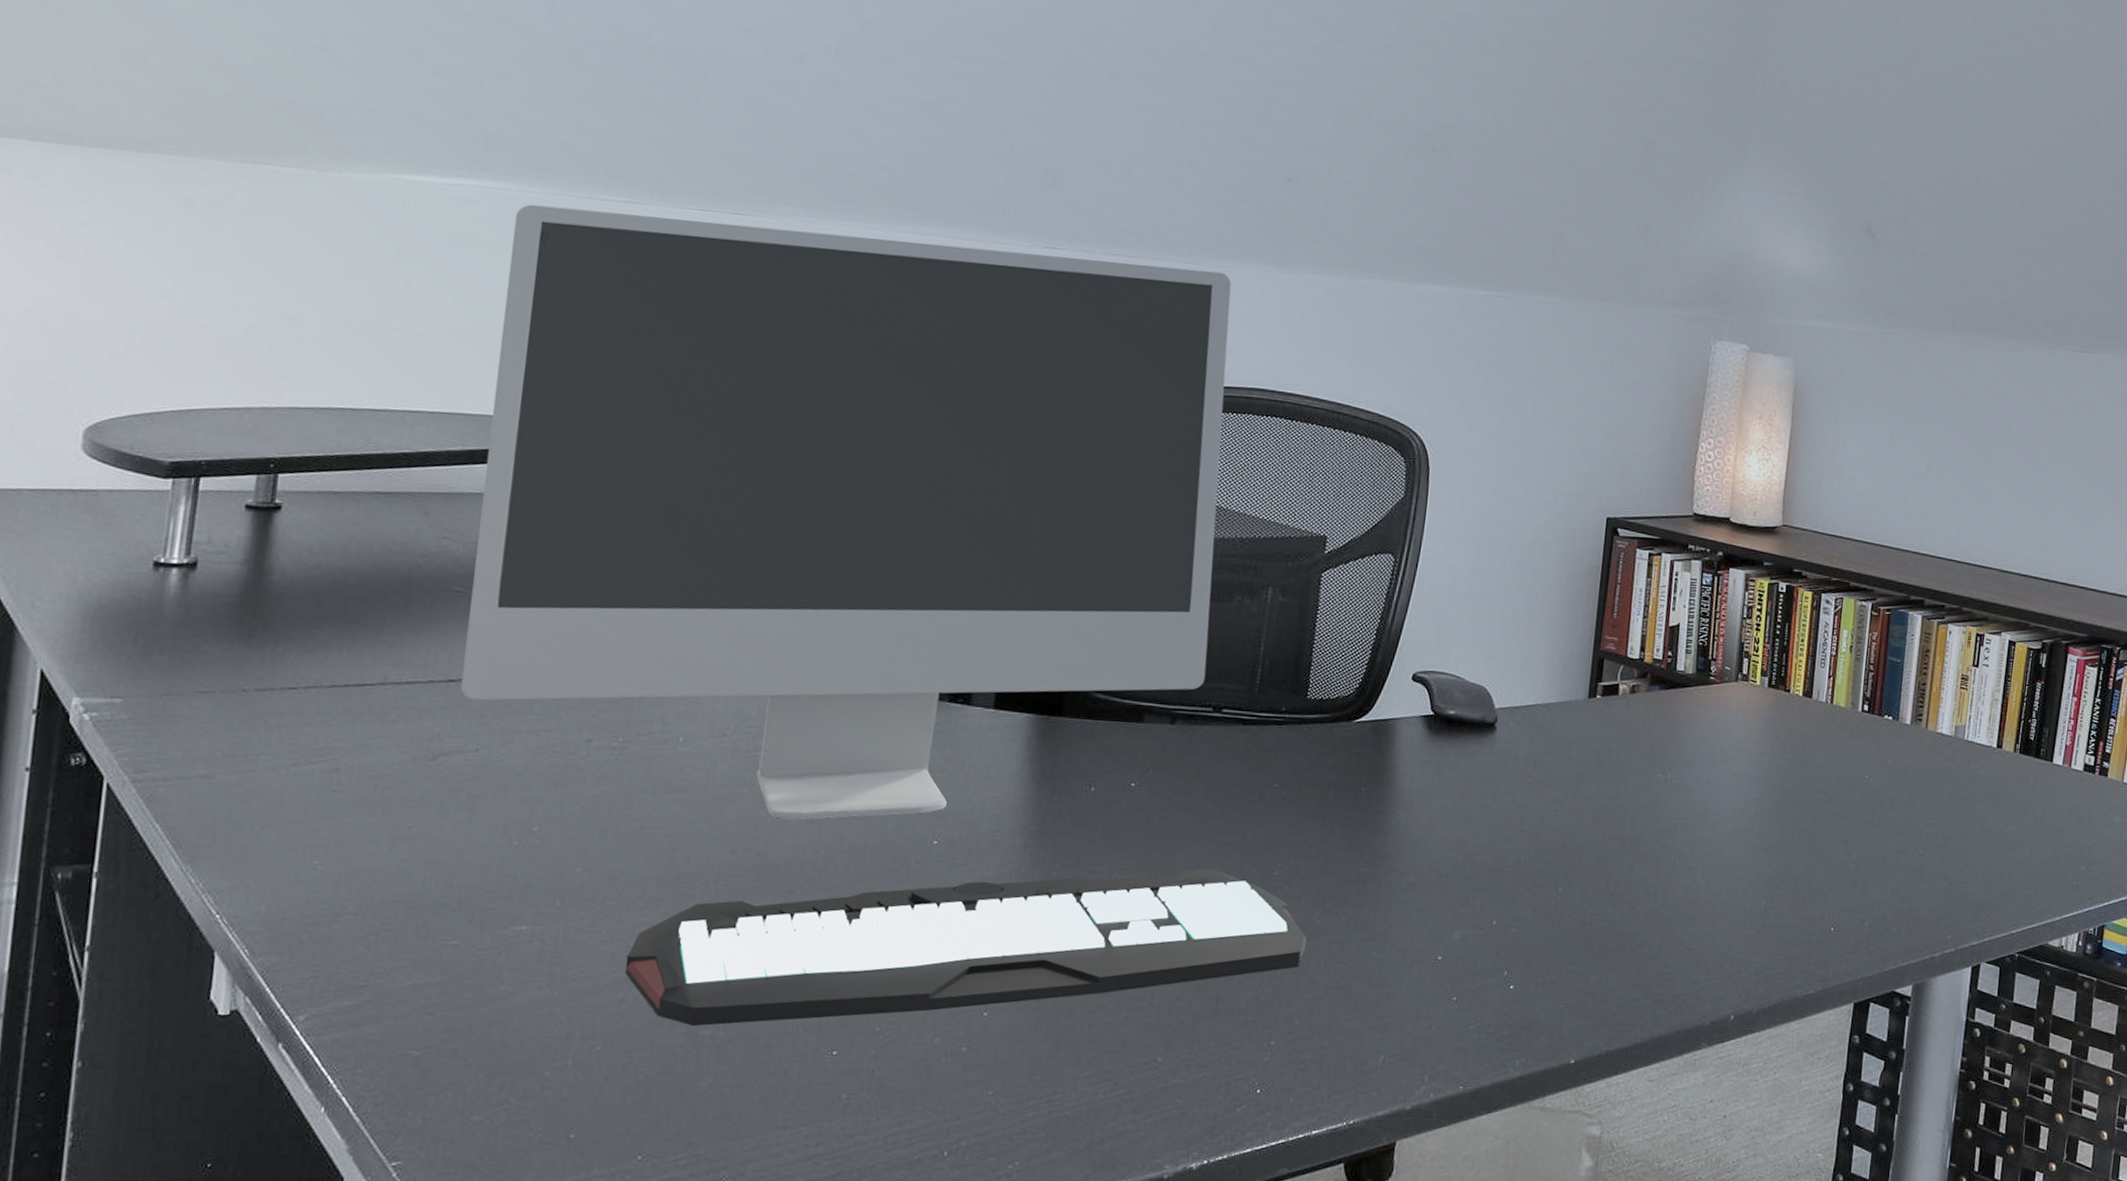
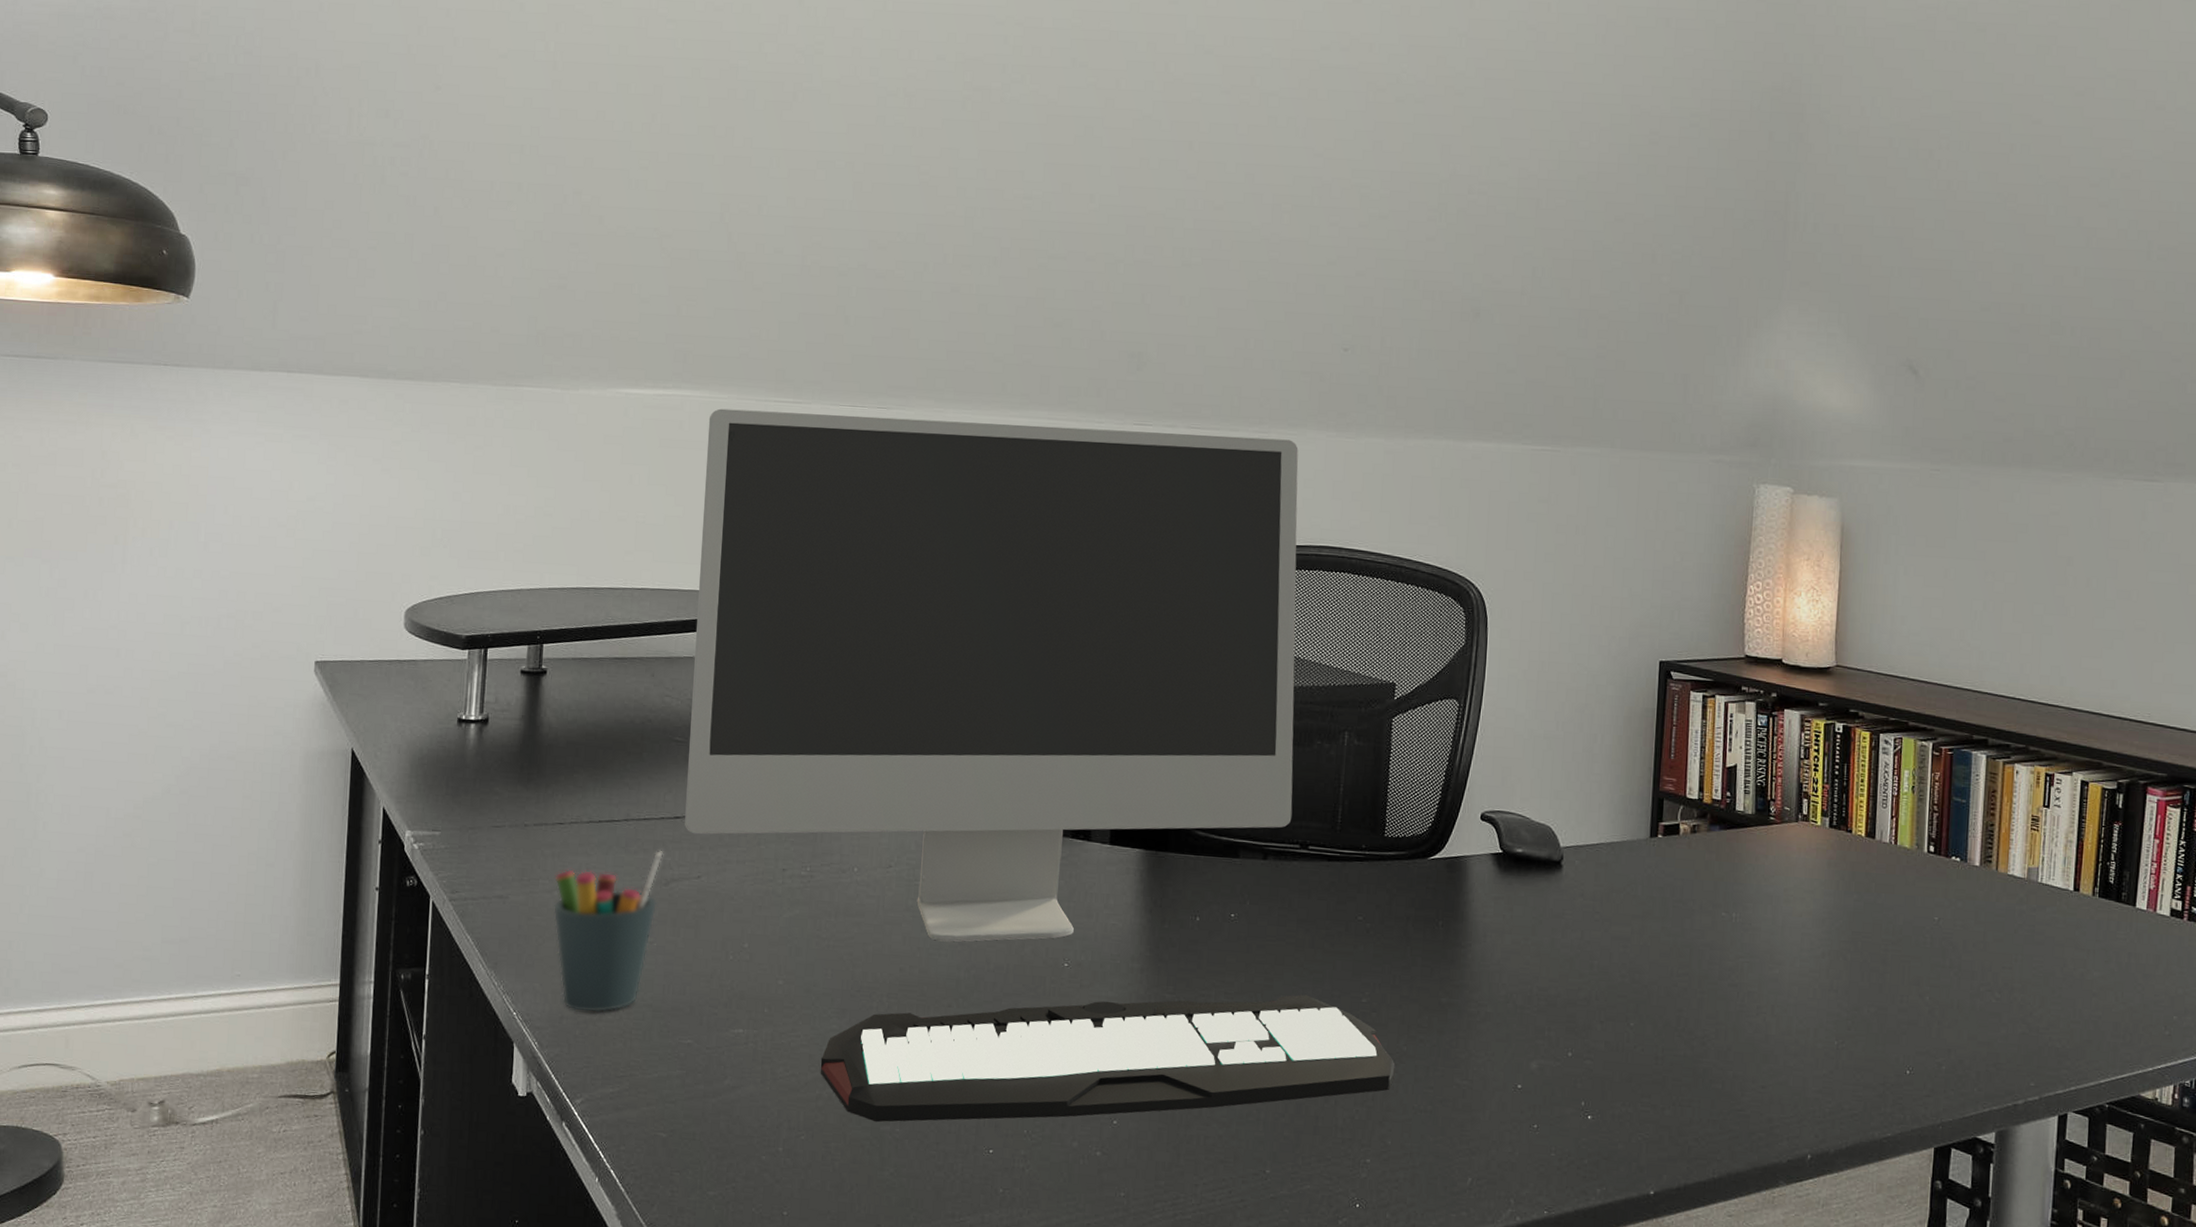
pen holder: none [277,718,432,913] -> present [553,850,664,1013]

